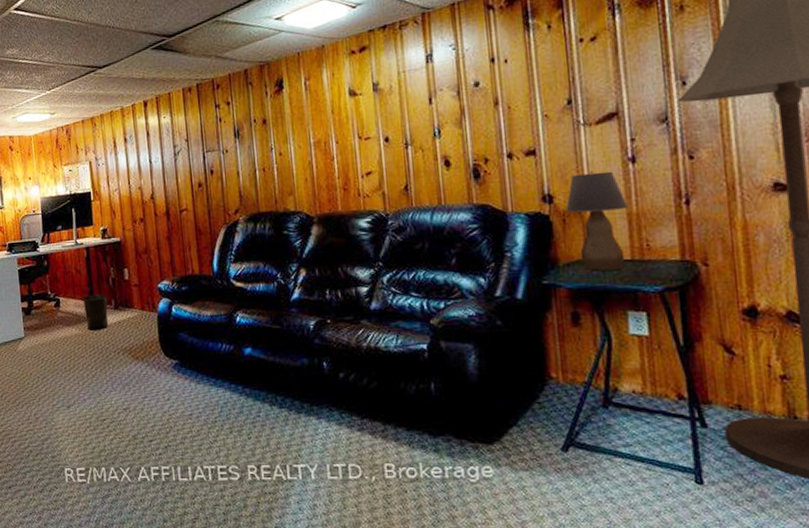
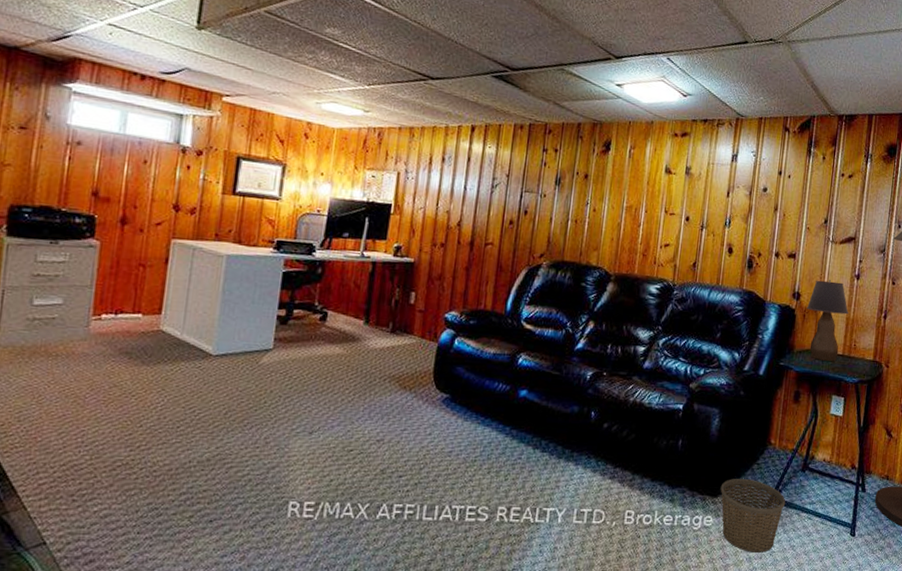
waste bin: present [82,294,109,330] -> none [353,313,386,353]
basket: none [494,420,589,507] -> present [720,478,786,553]

